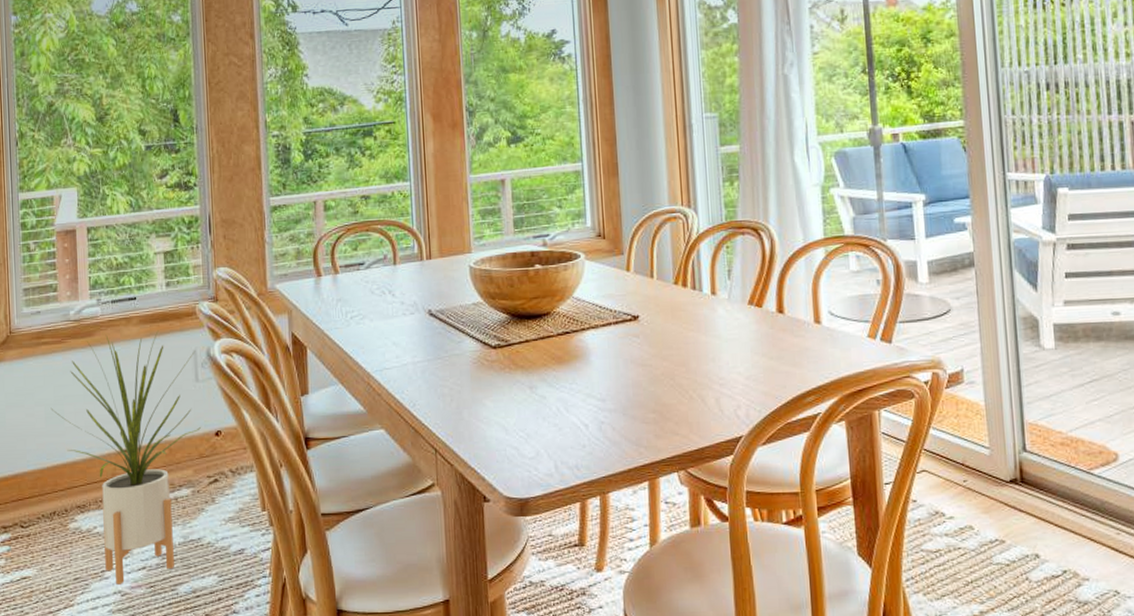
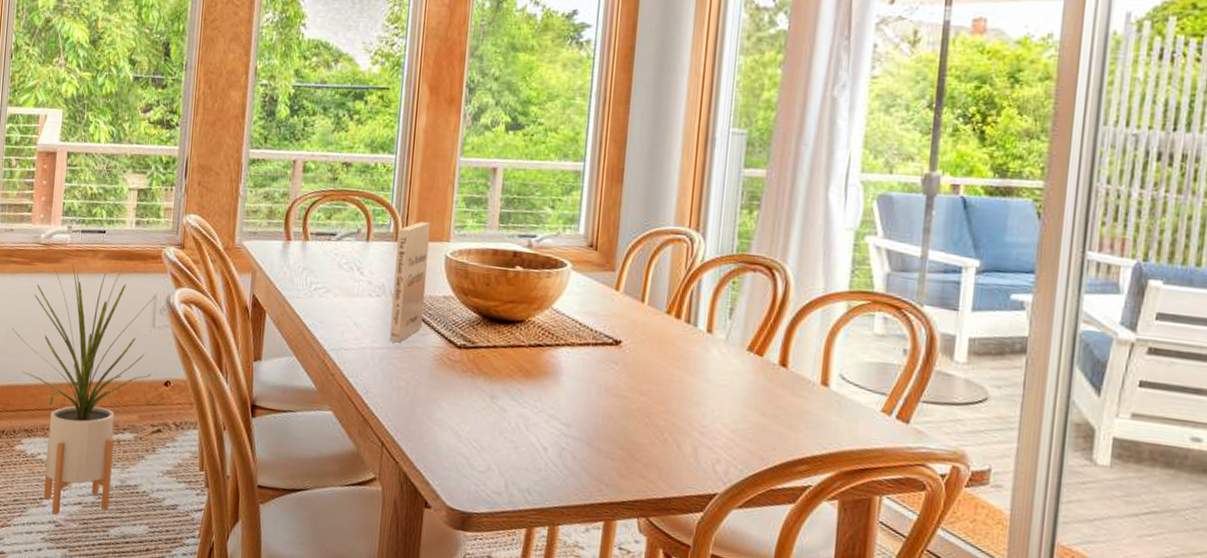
book: none [423,239,458,354] -> present [389,222,431,343]

